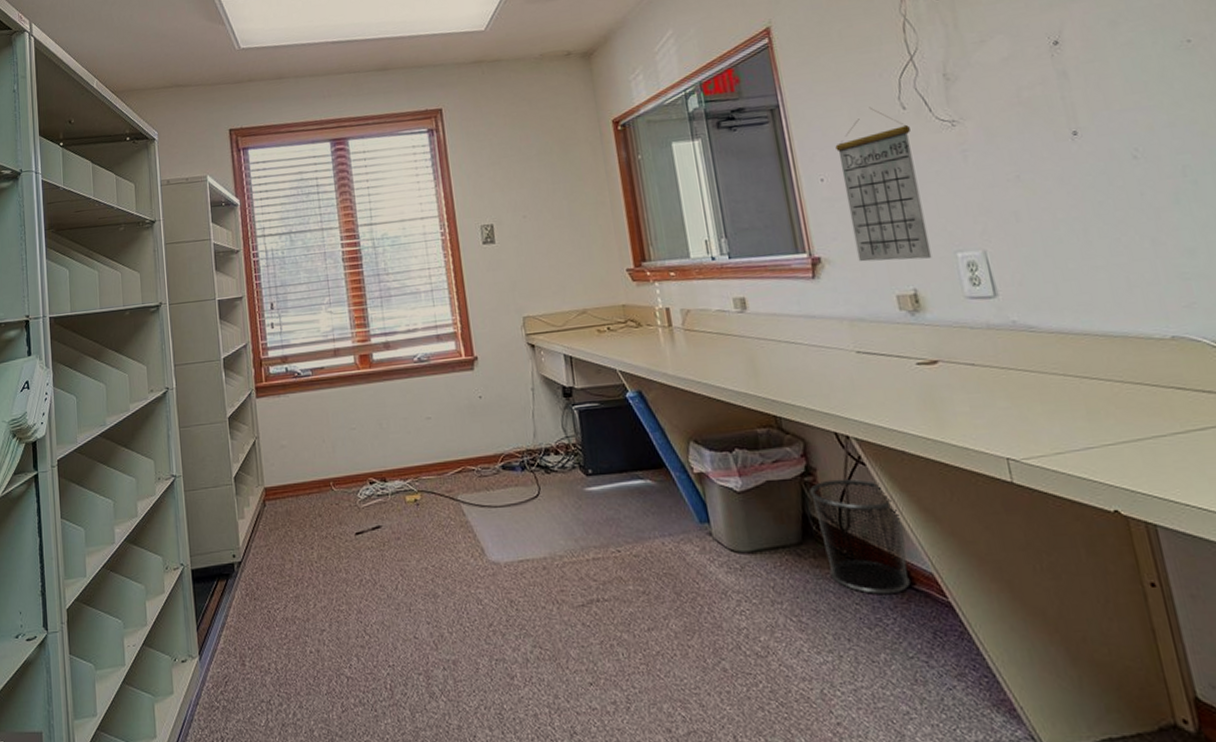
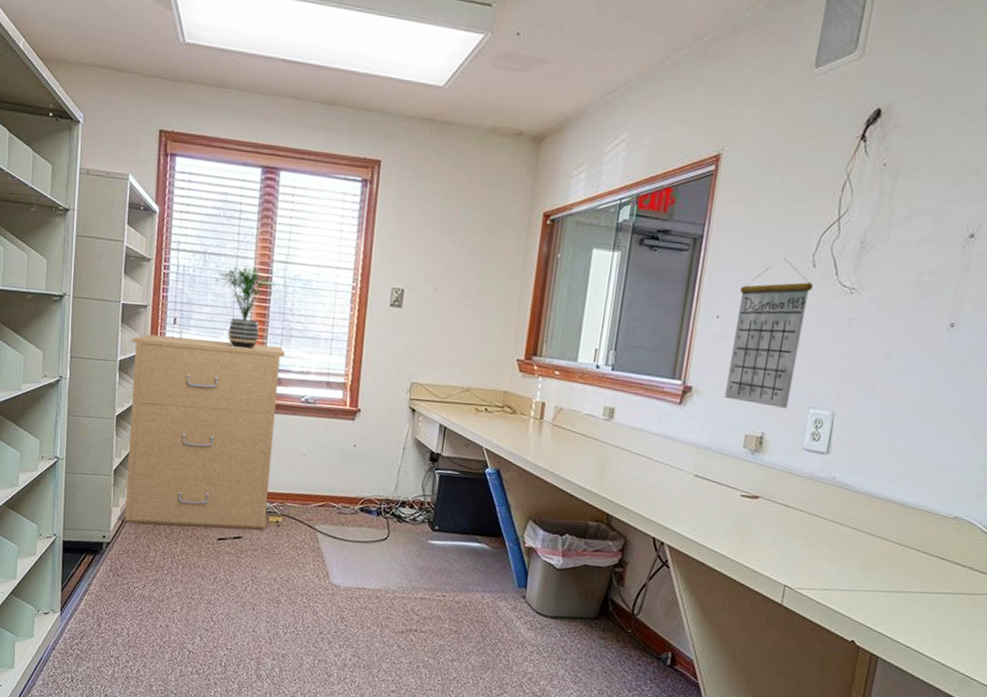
filing cabinet: none [231,309,406,535] -> present [123,334,286,530]
potted plant: none [304,236,365,320] -> present [215,266,276,349]
waste bin: present [809,478,910,595] -> none [611,574,683,669]

